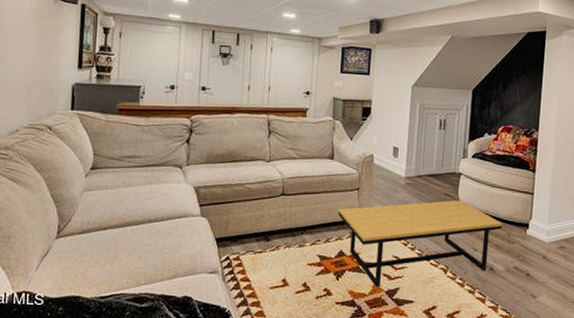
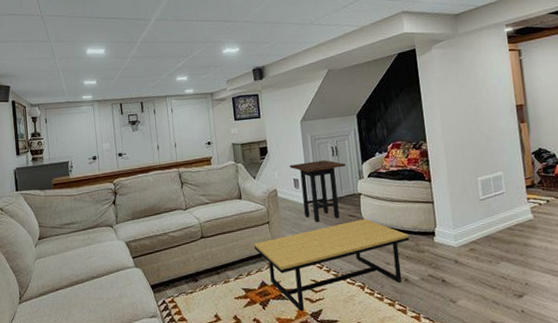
side table: none [391,131,451,197] -> present [289,160,345,223]

